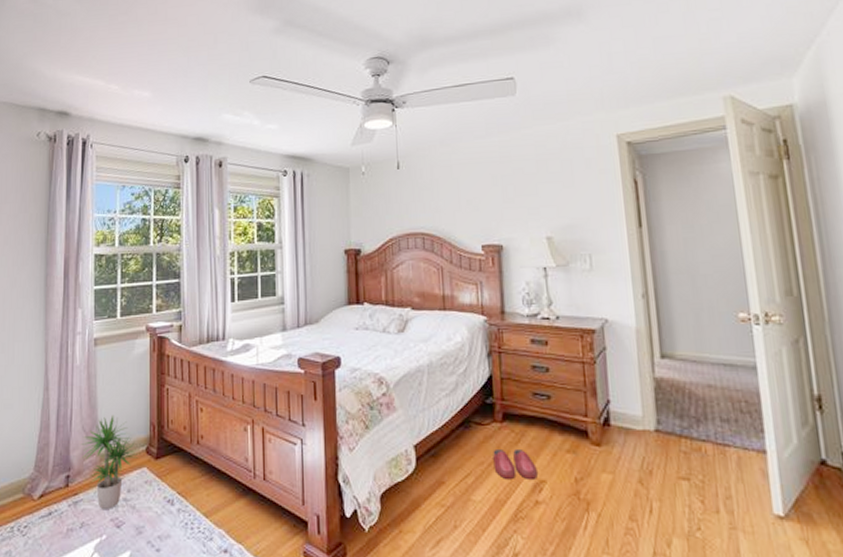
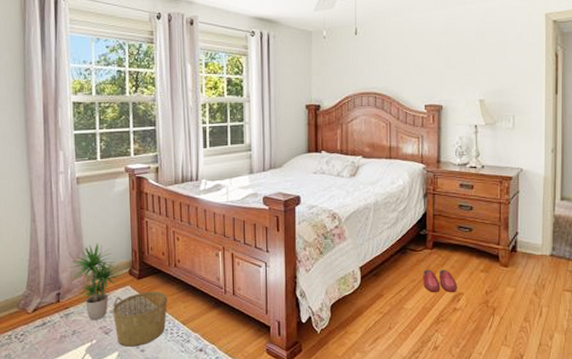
basket: none [125,475,188,545] -> present [112,292,167,347]

